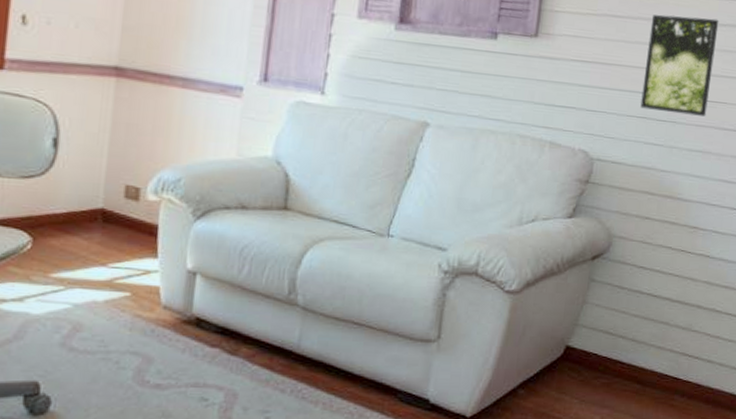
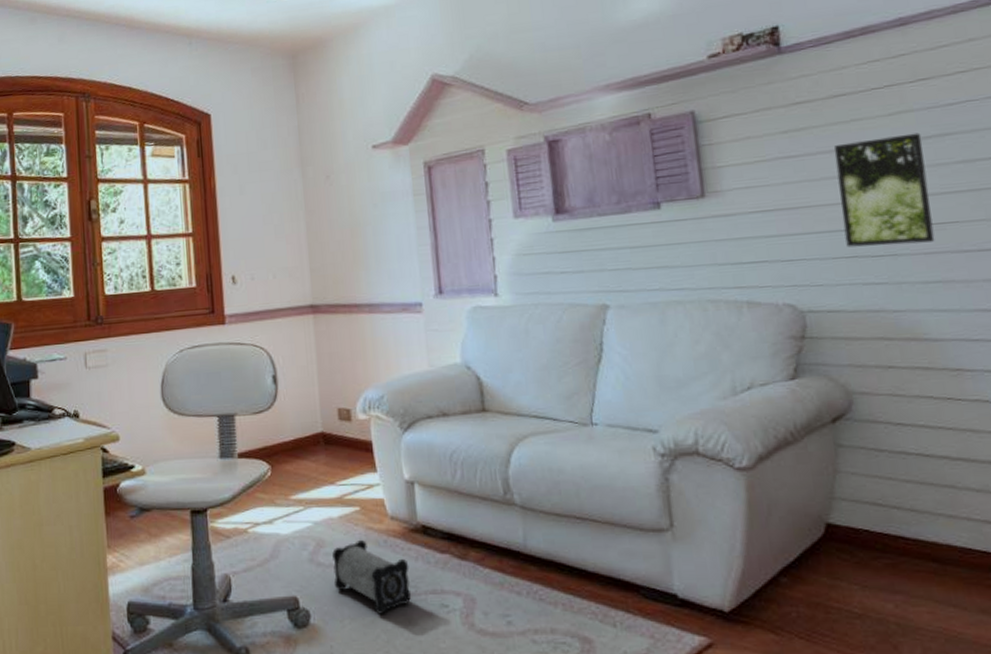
speaker: none [85,326,174,405] -> present [332,539,412,614]

